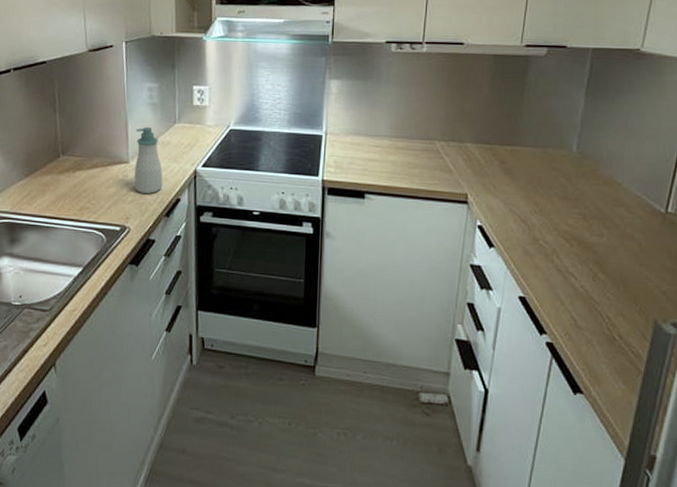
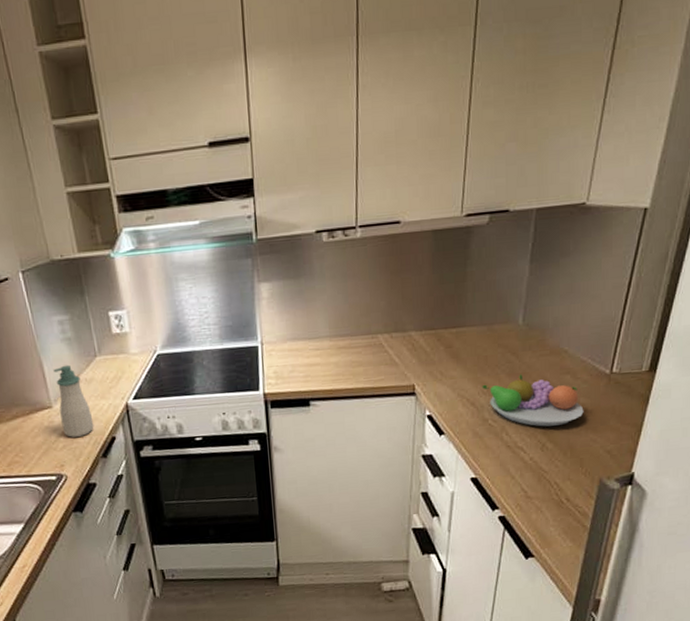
fruit bowl: none [534,199,638,257] -> present [482,374,584,427]

